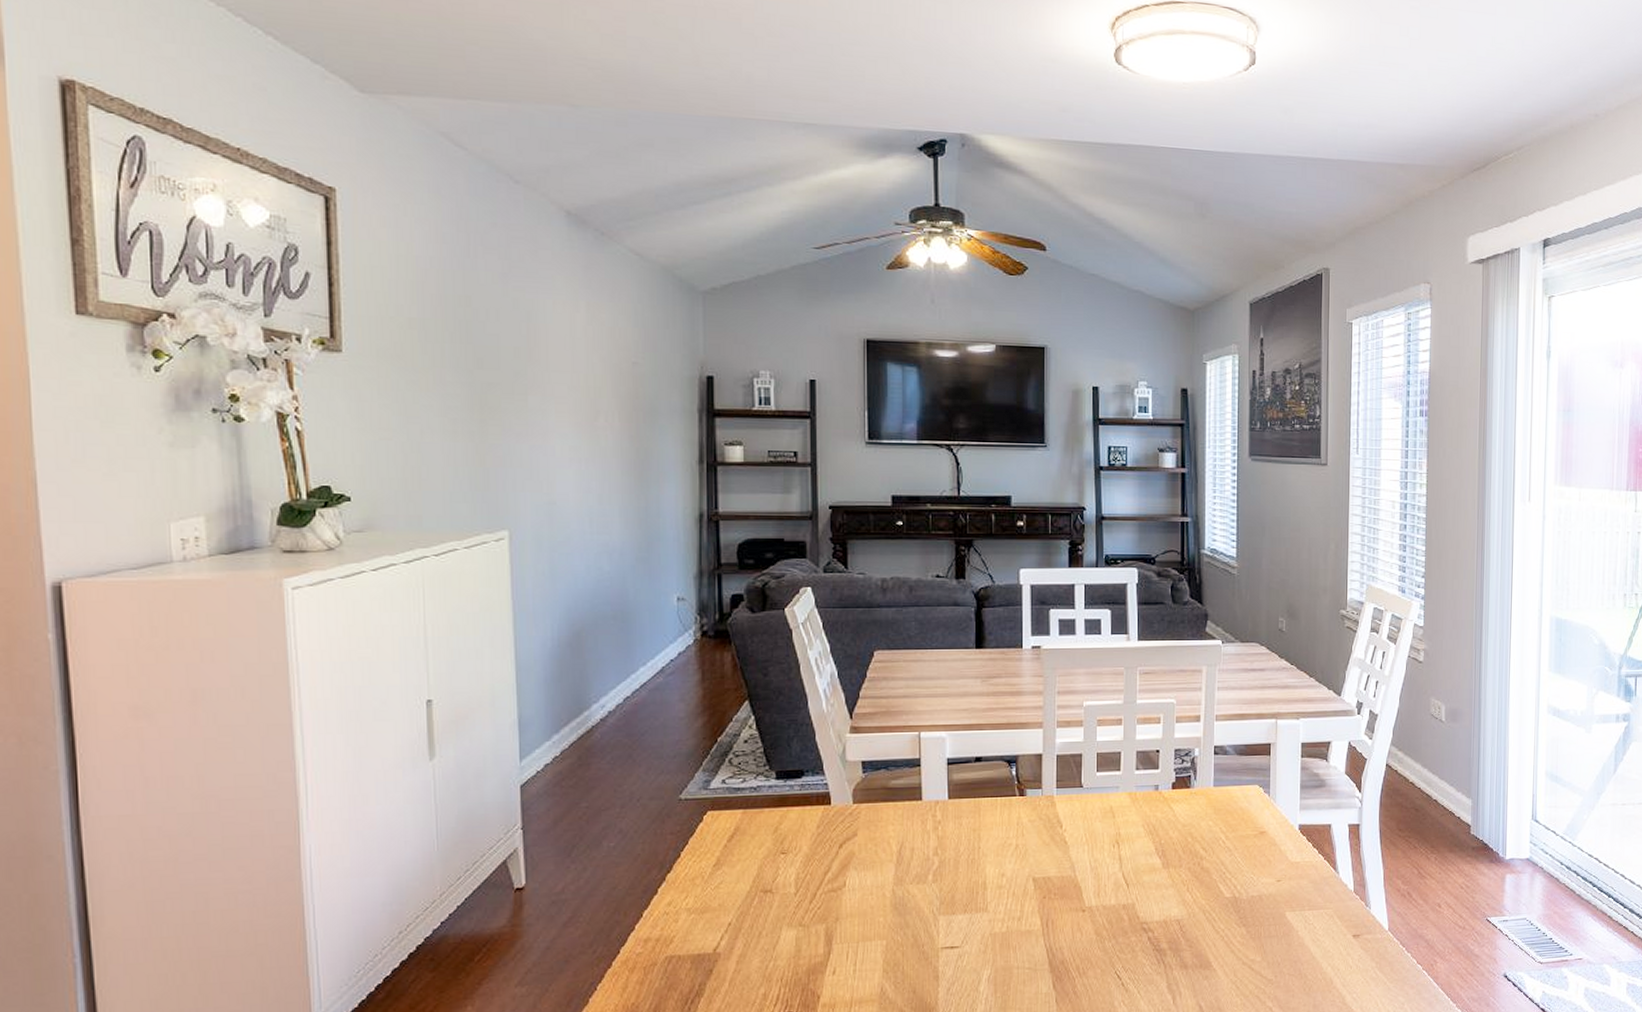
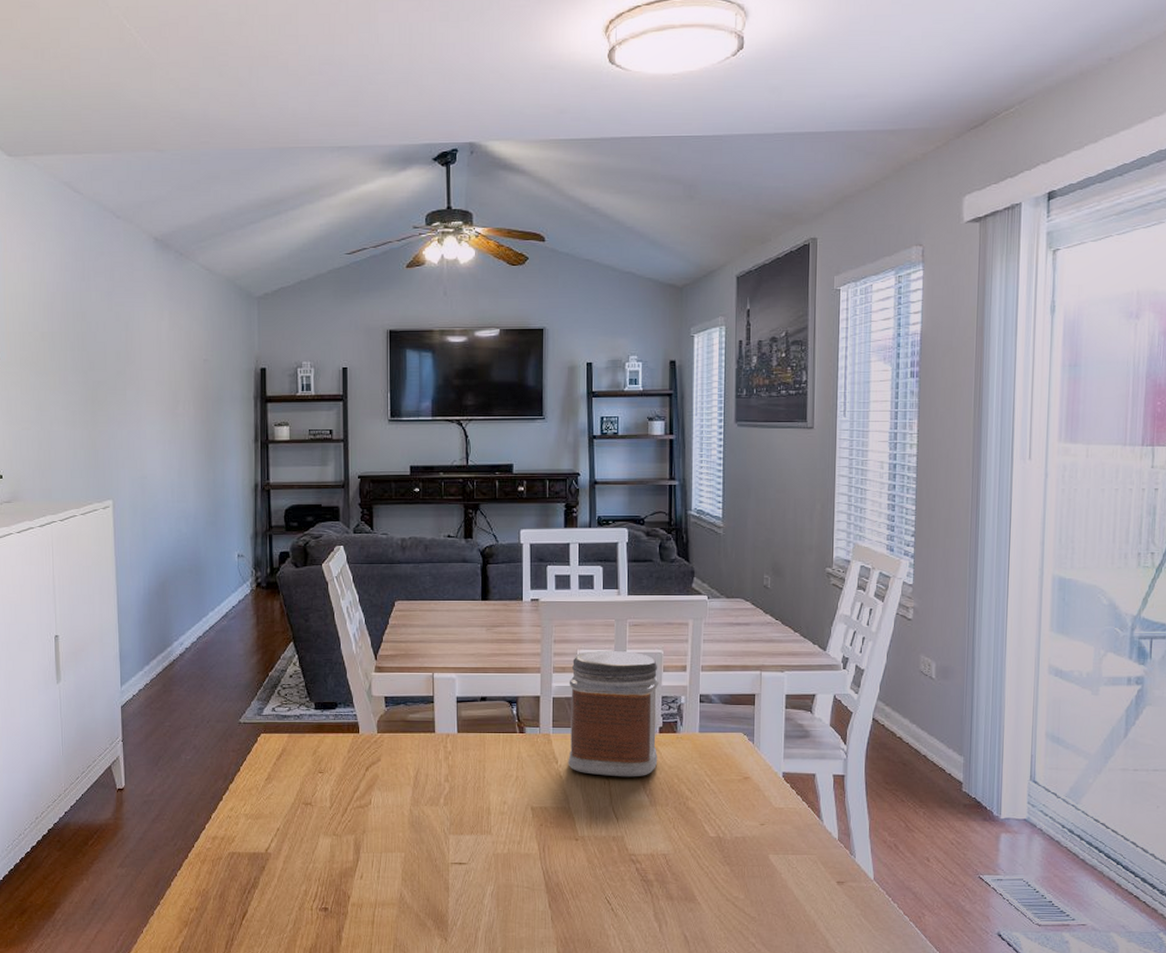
jar: none [1074,701,1172,839] -> present [568,650,659,777]

